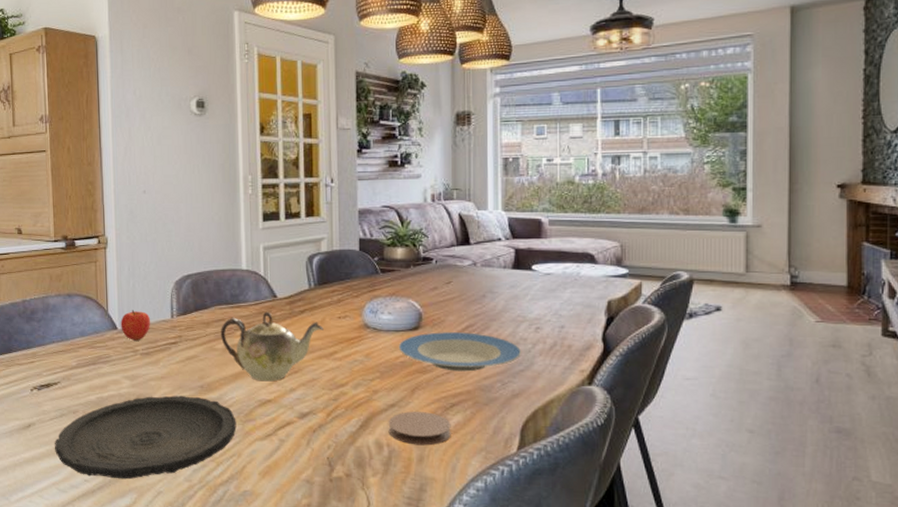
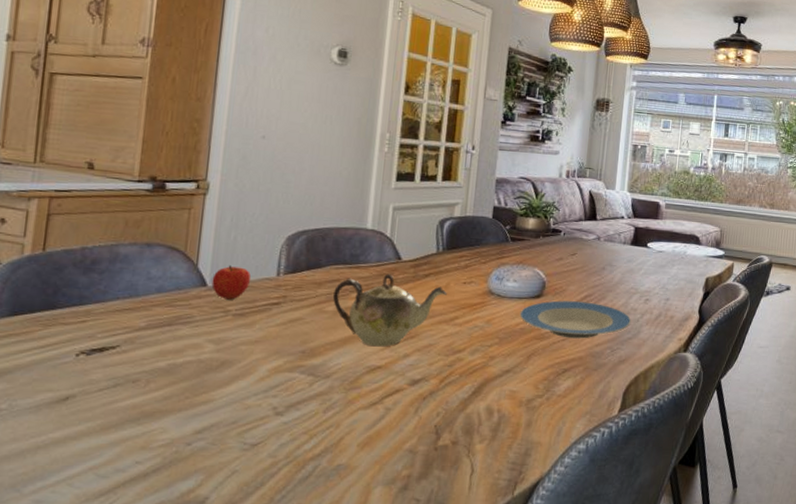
plate: present [55,395,237,480] -> none [99,362,339,459]
coaster: present [388,411,451,446] -> none [500,377,561,411]

